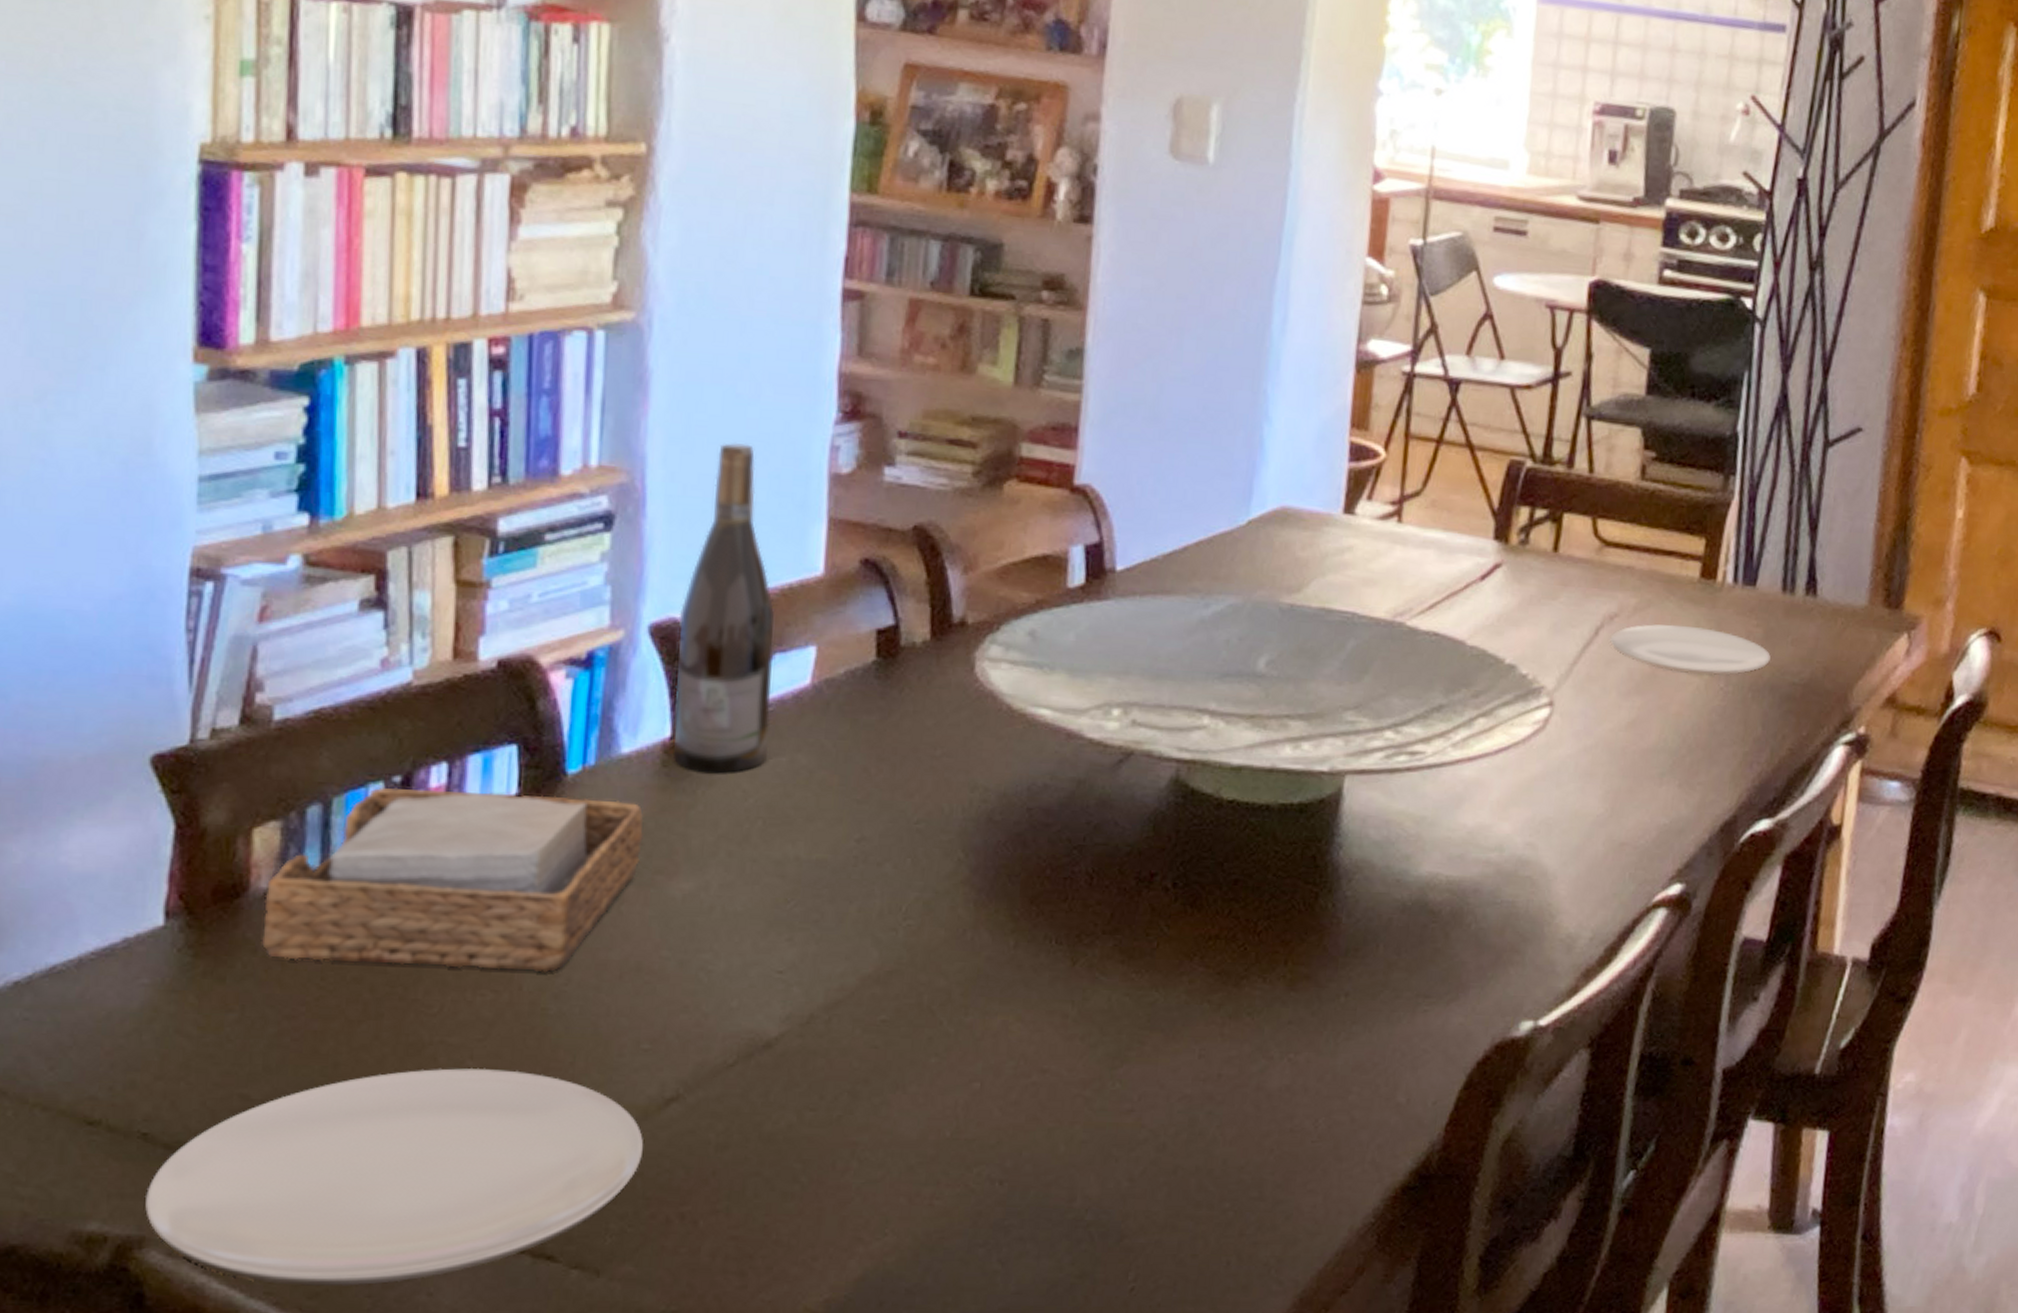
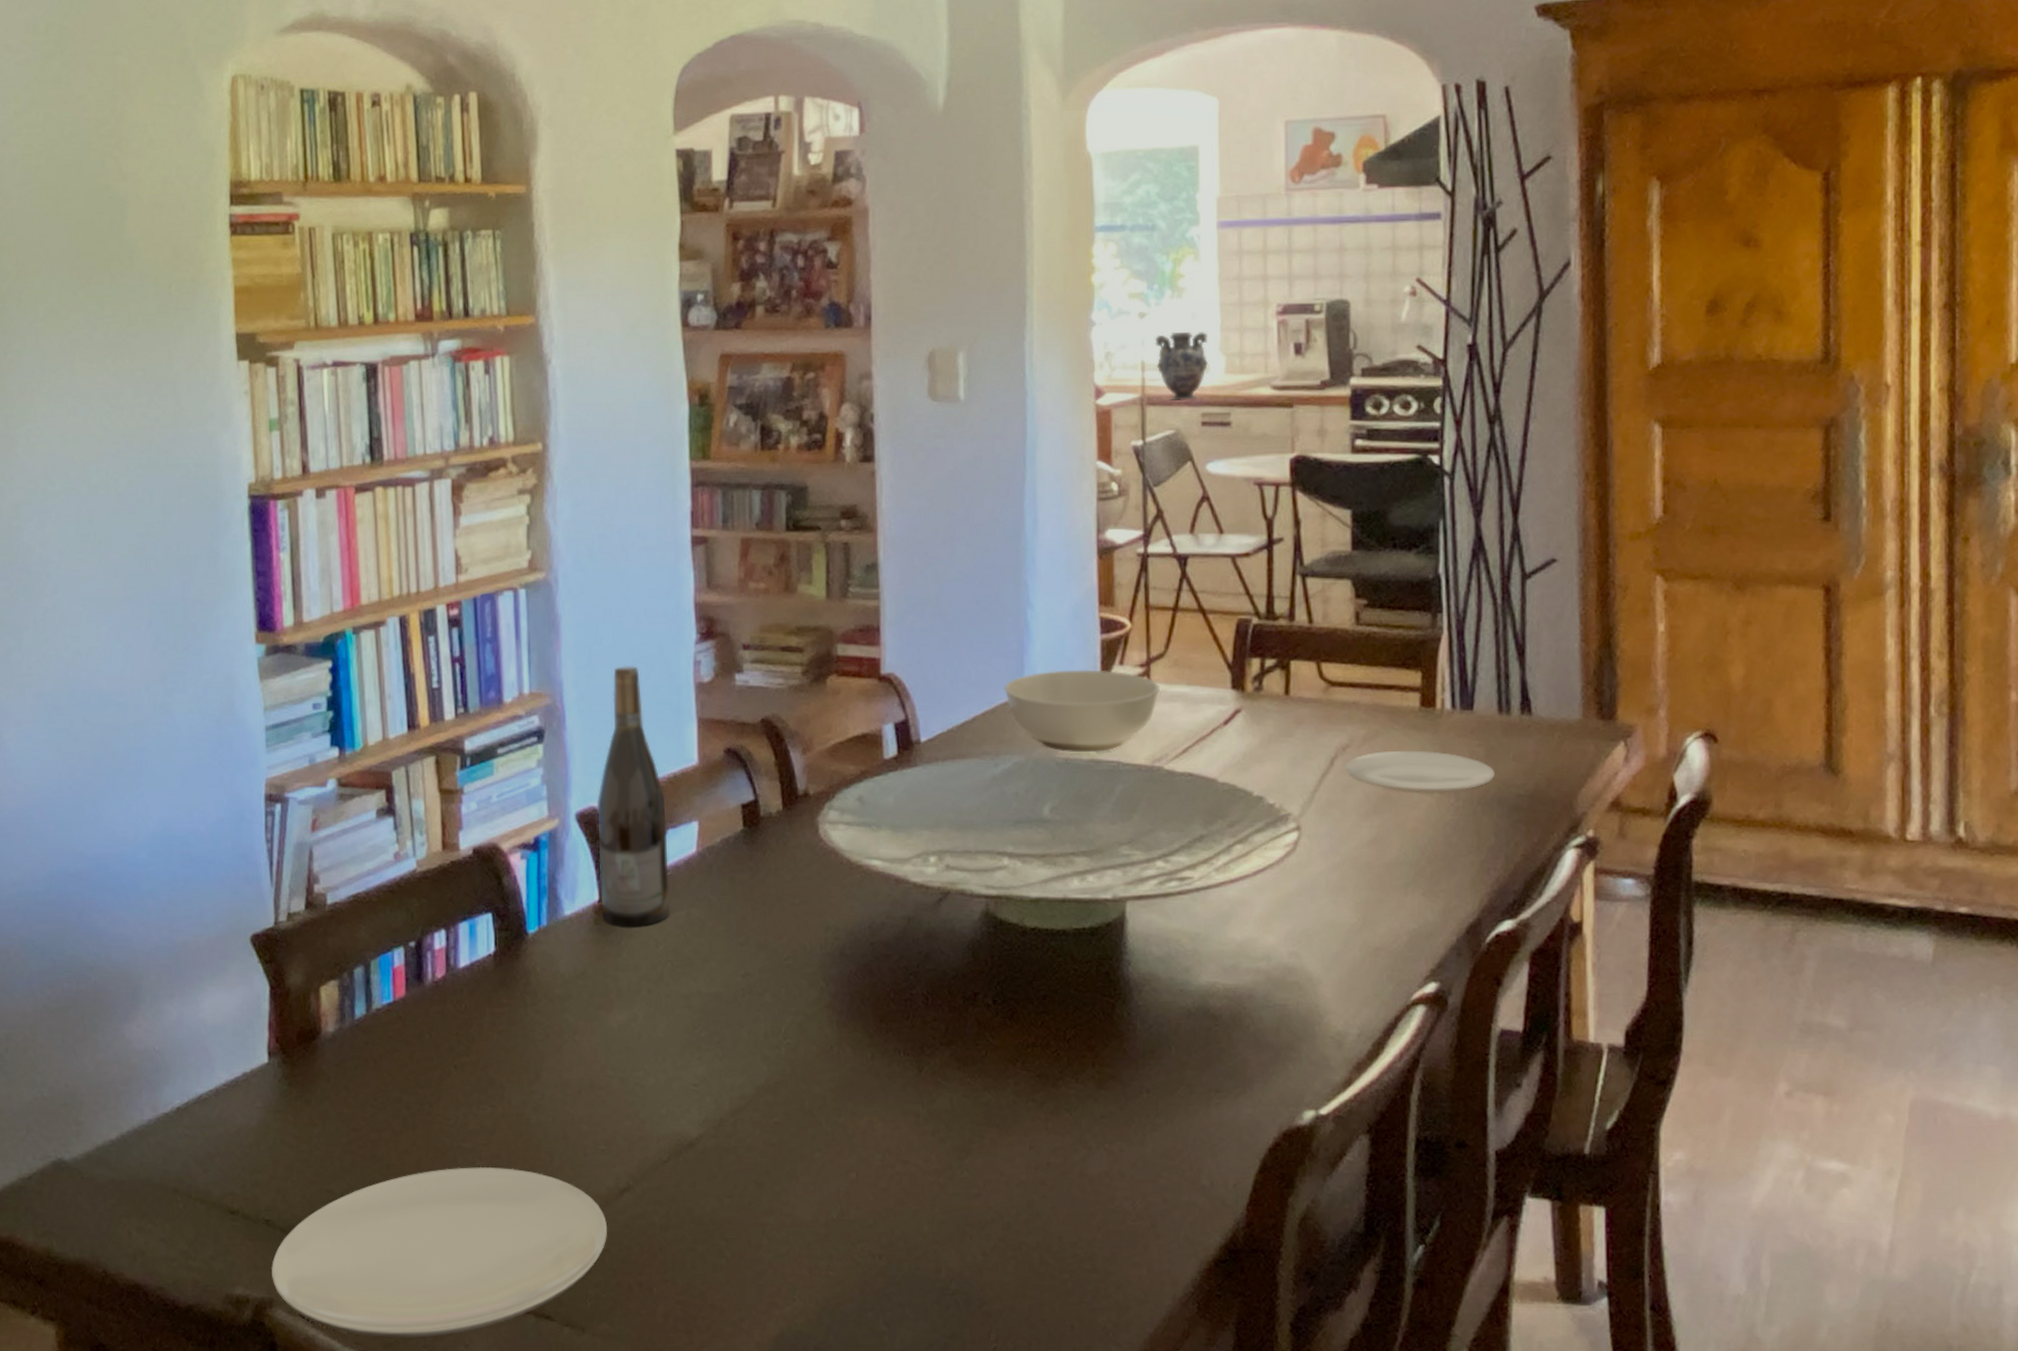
napkin holder: present [262,787,644,973] -> none [331,951,586,1091]
bowl: none [1226,499,1411,600] -> present [1004,669,1160,752]
decorative vase: none [1449,116,1512,200] -> present [1155,331,1208,401]

